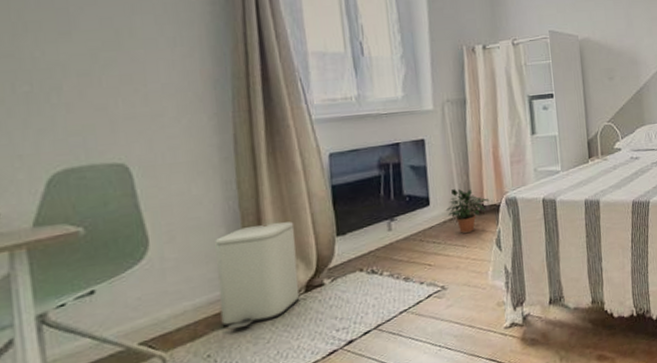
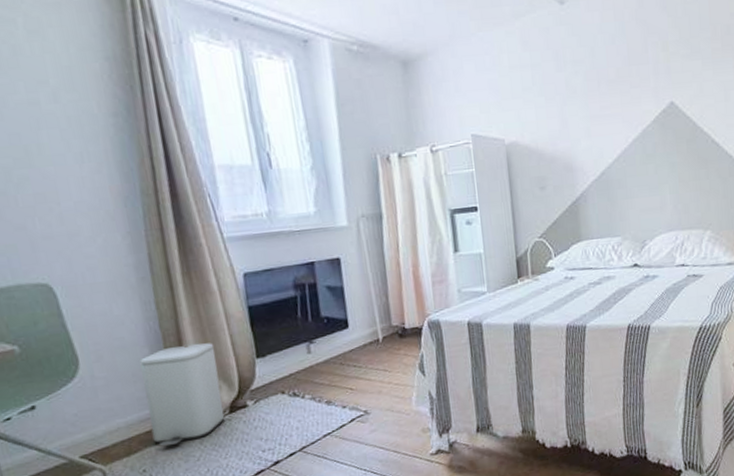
potted plant: present [445,188,490,234] -> none [365,310,411,358]

